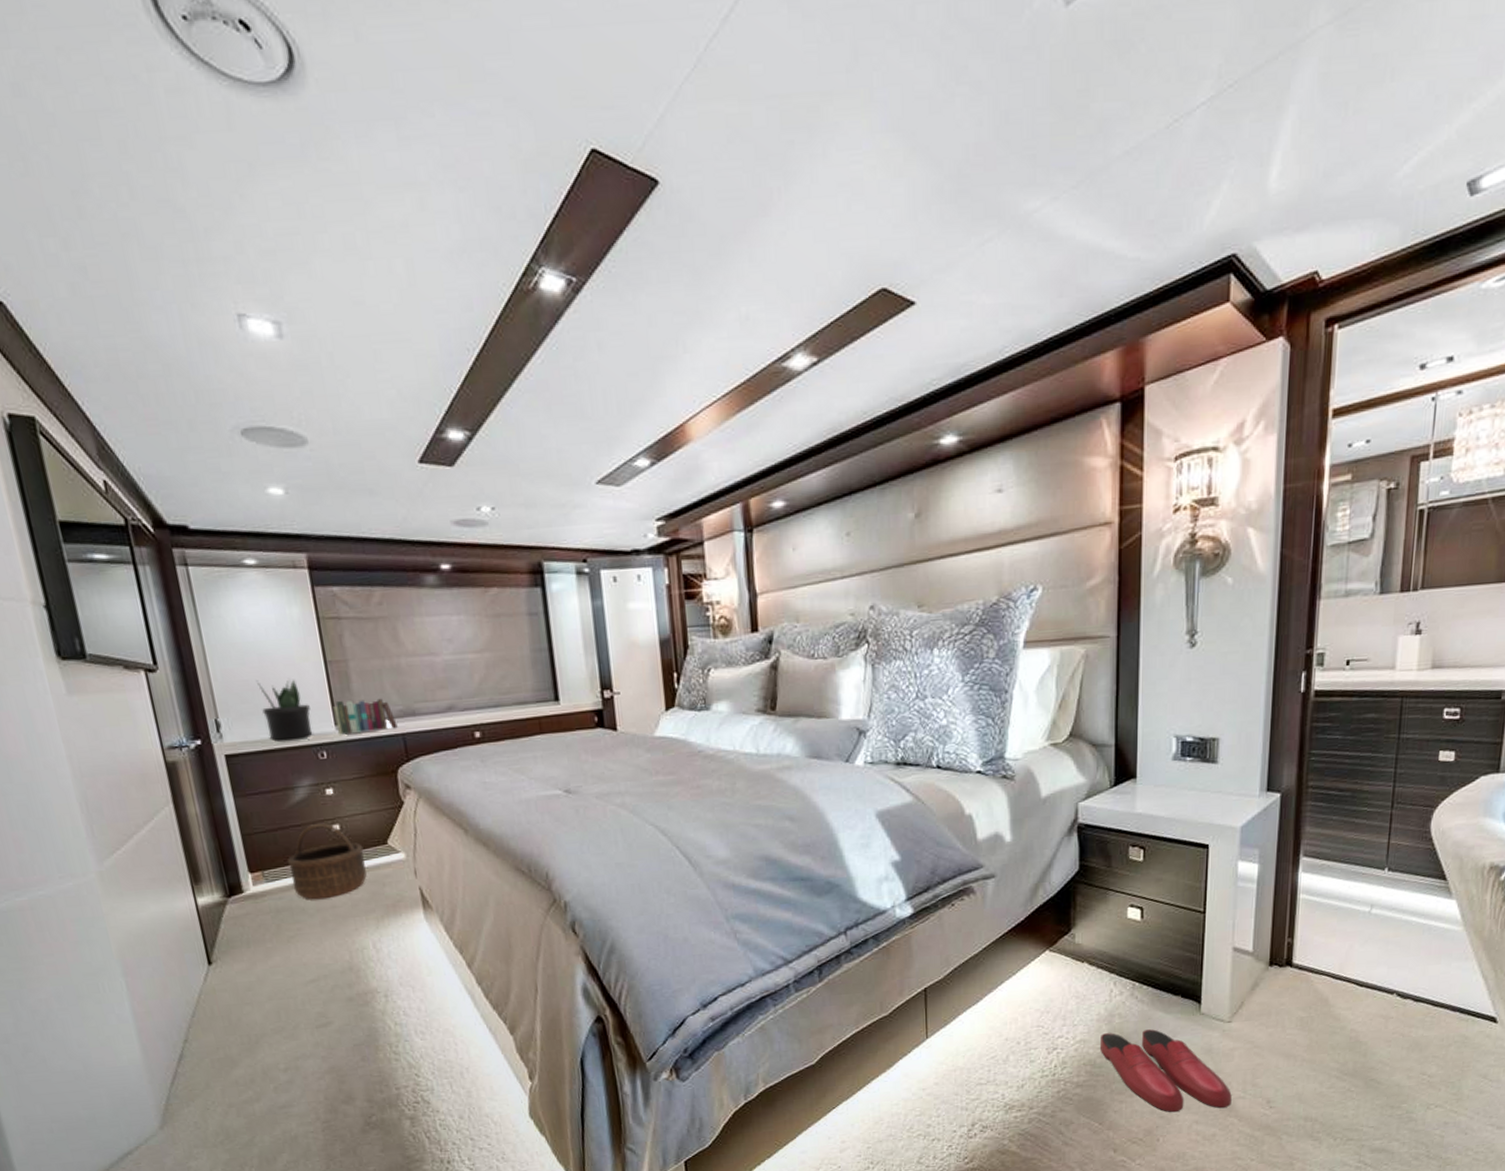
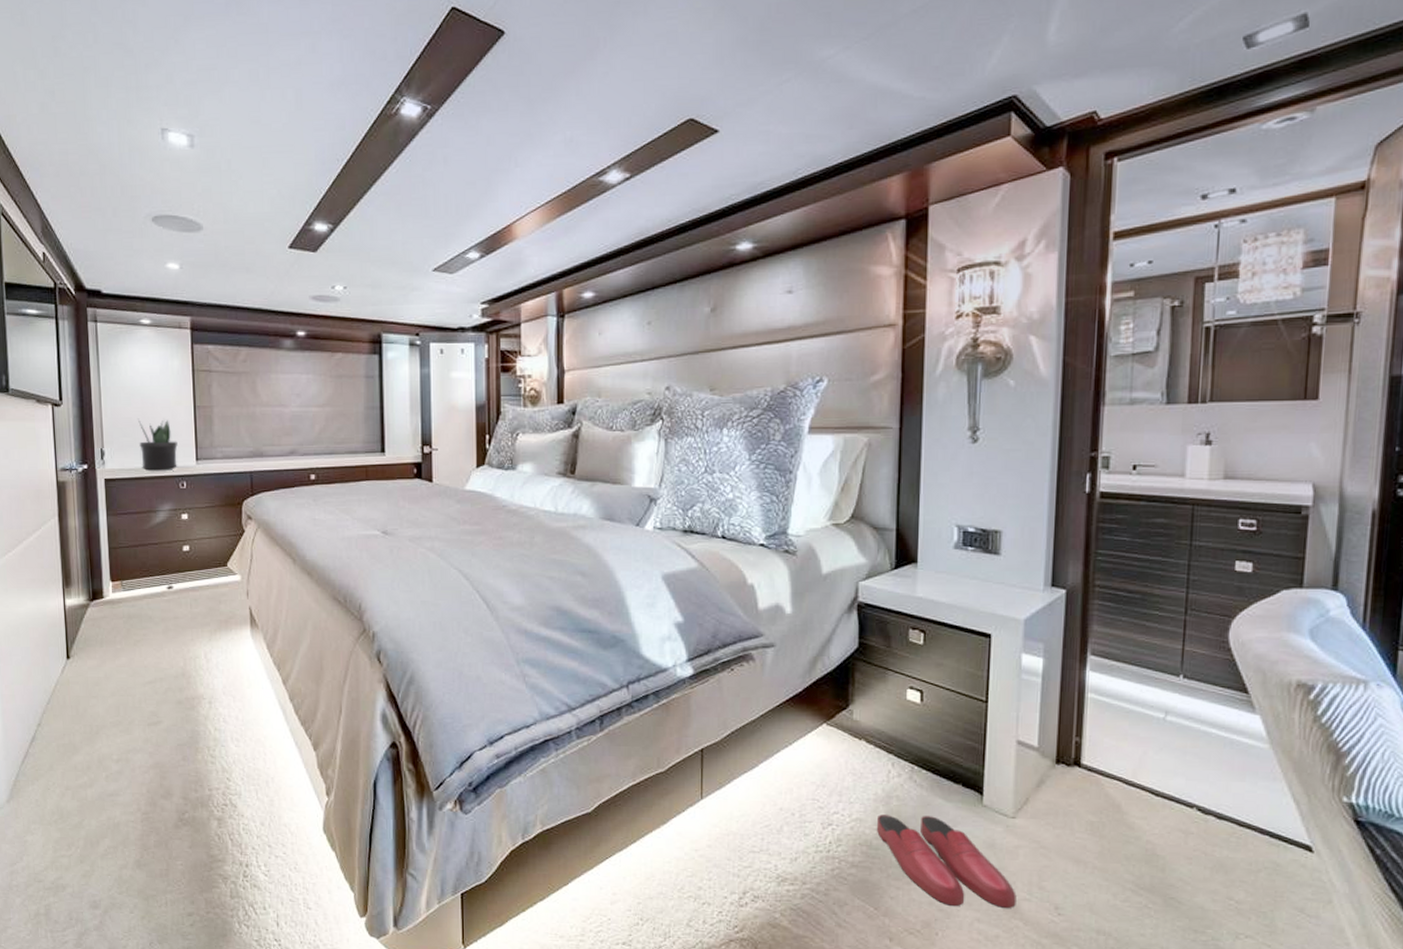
basket: present [287,823,367,900] -> none [142,544,207,610]
books: present [333,698,398,735] -> none [196,440,247,469]

